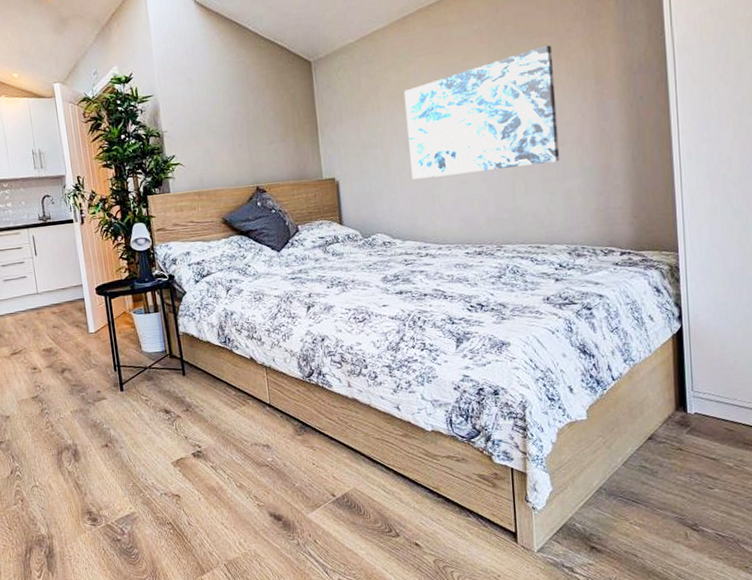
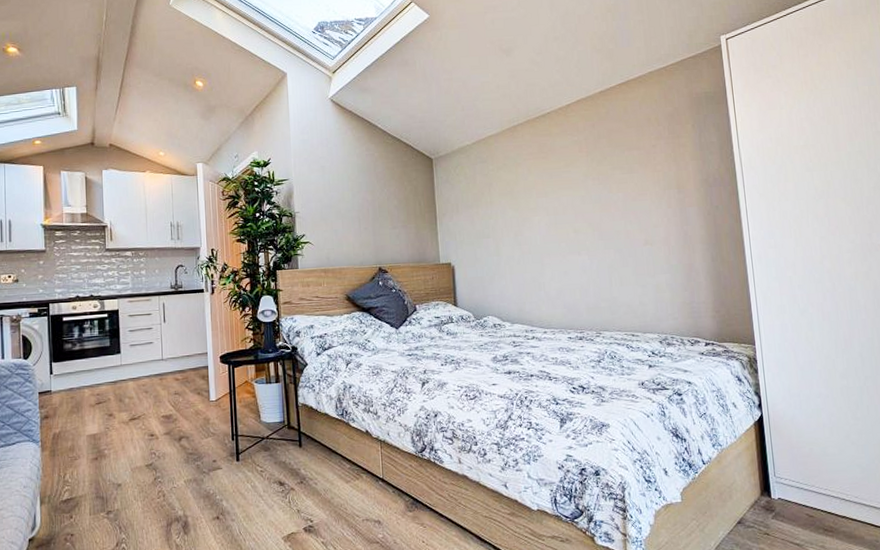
wall art: present [403,45,560,180] -> none [513,157,650,268]

